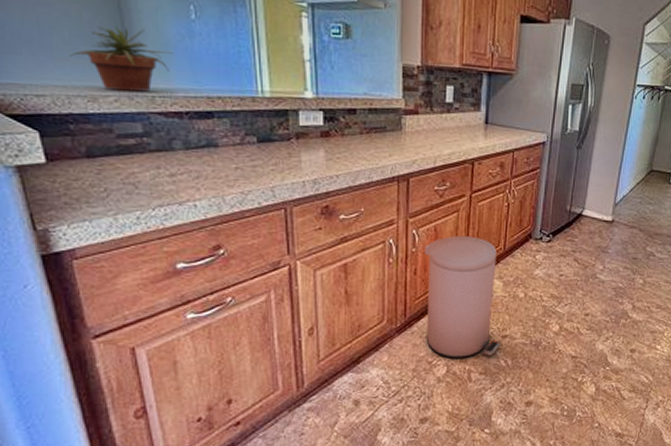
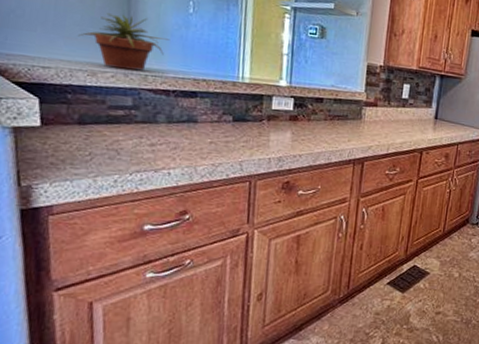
pedal bin: present [425,235,501,360] -> none [365,216,437,333]

